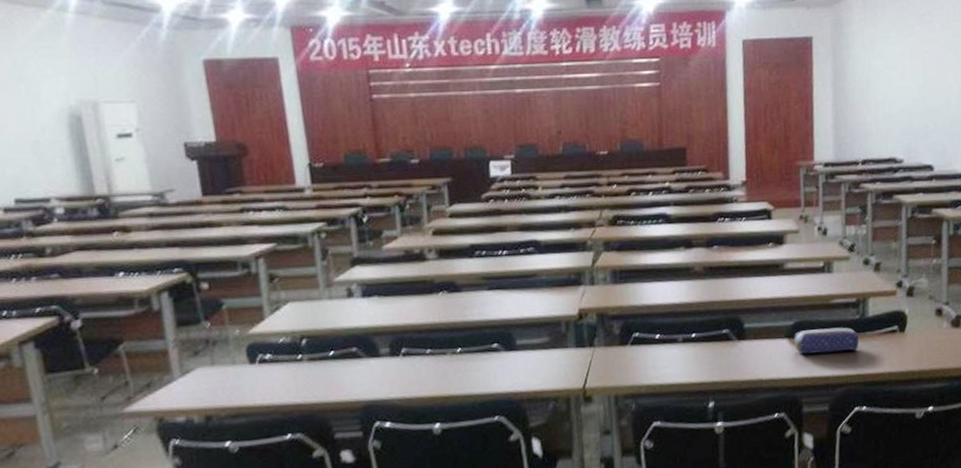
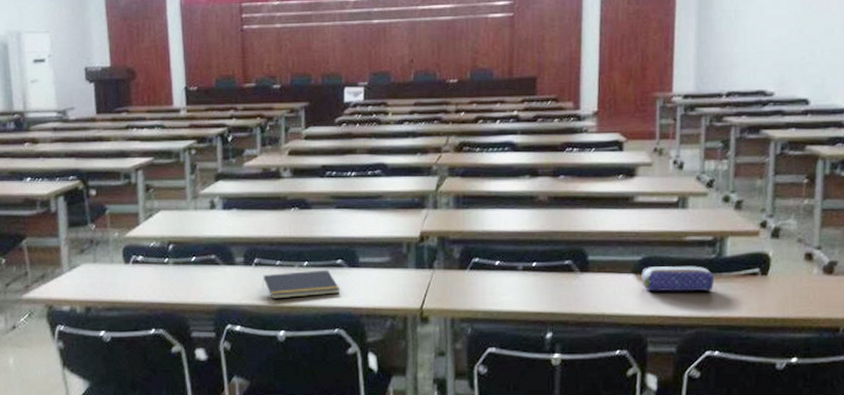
notepad: none [412,355,499,391] -> present [262,269,341,299]

